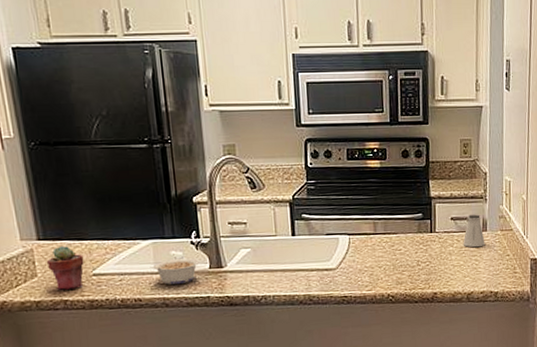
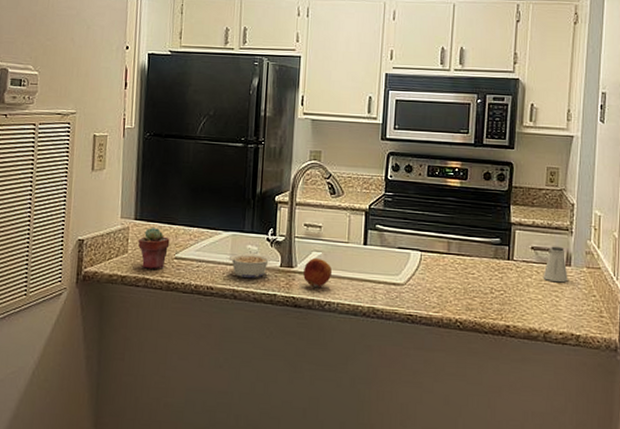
apple: none [234,254,264,285] -> present [303,257,333,288]

